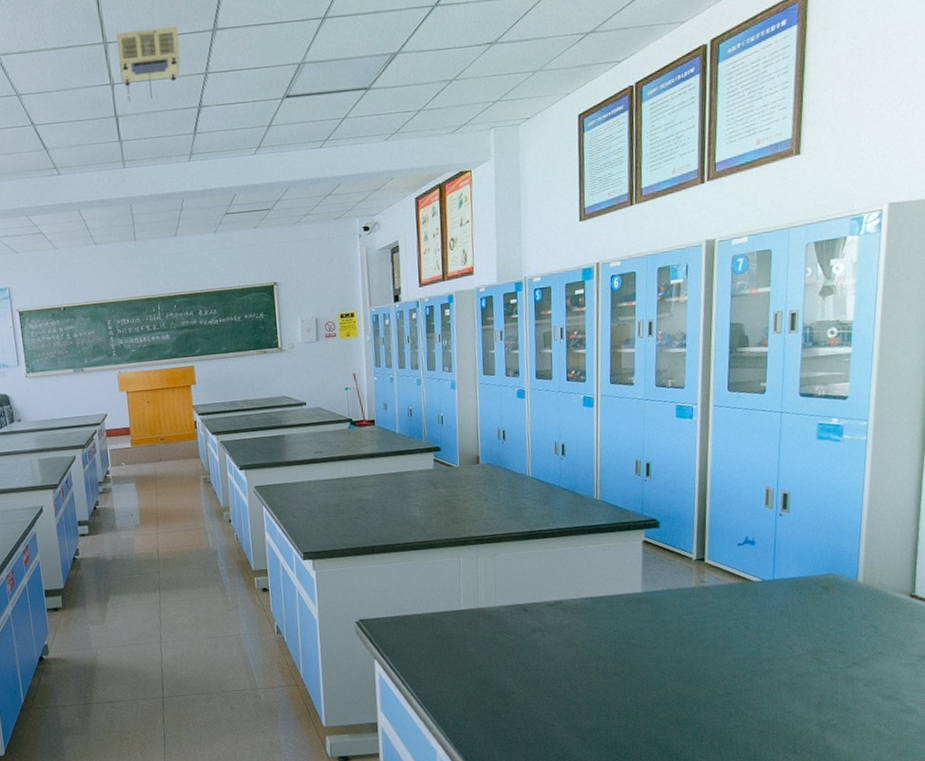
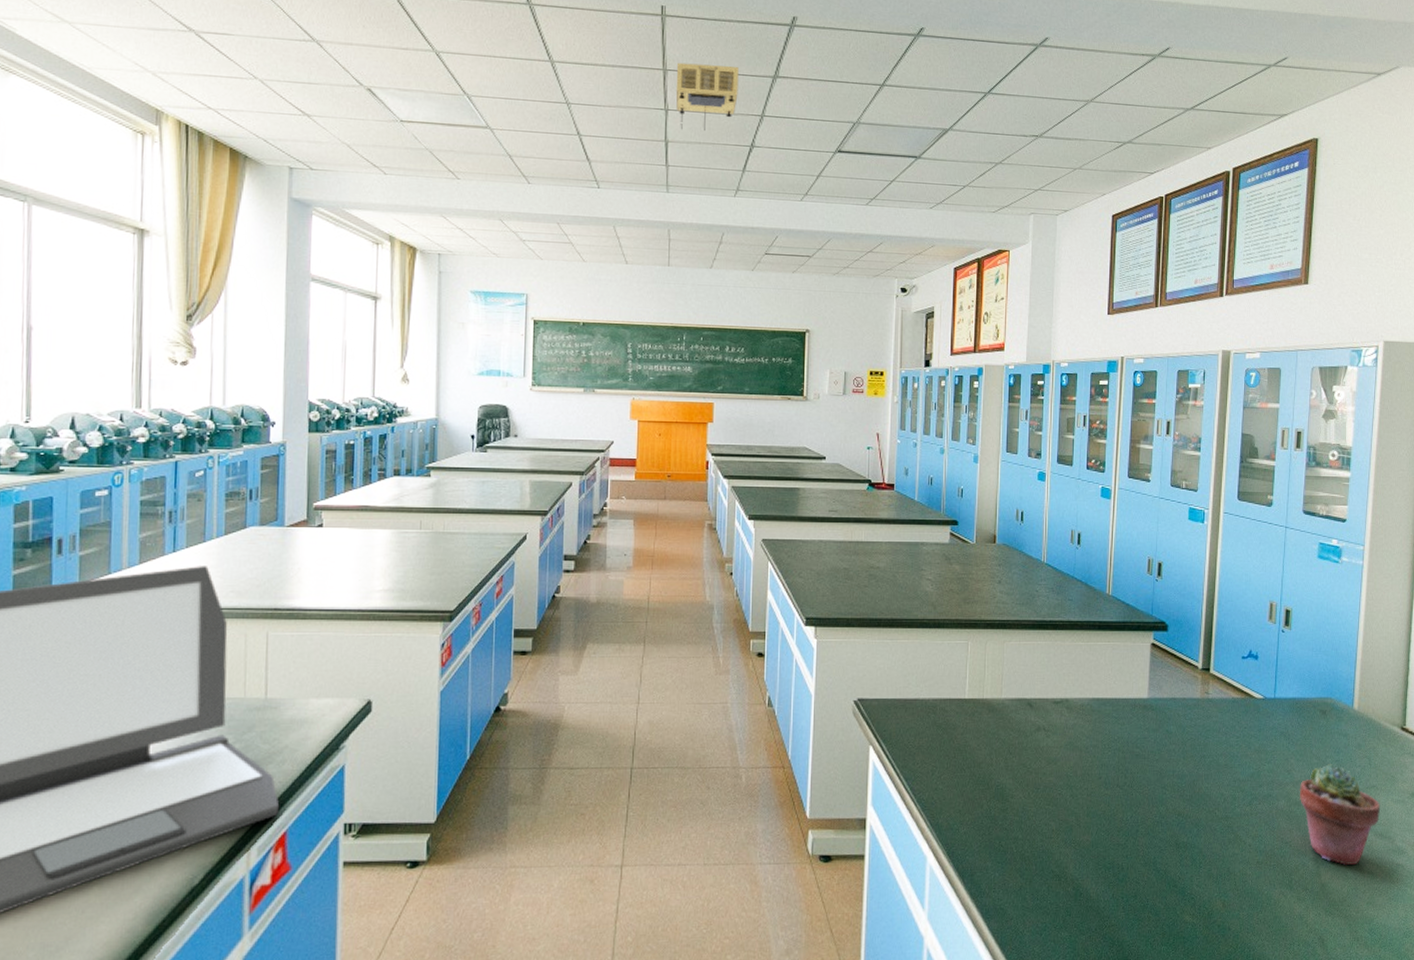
potted succulent: none [801,636,888,728] -> present [1299,764,1381,866]

